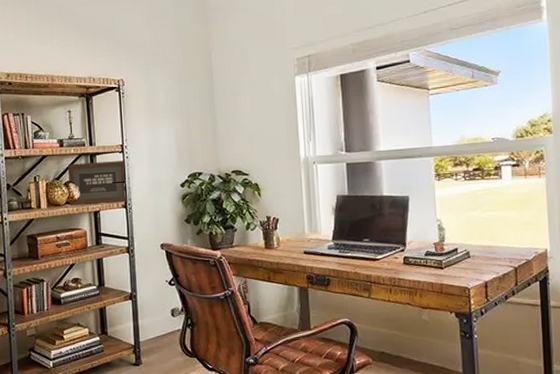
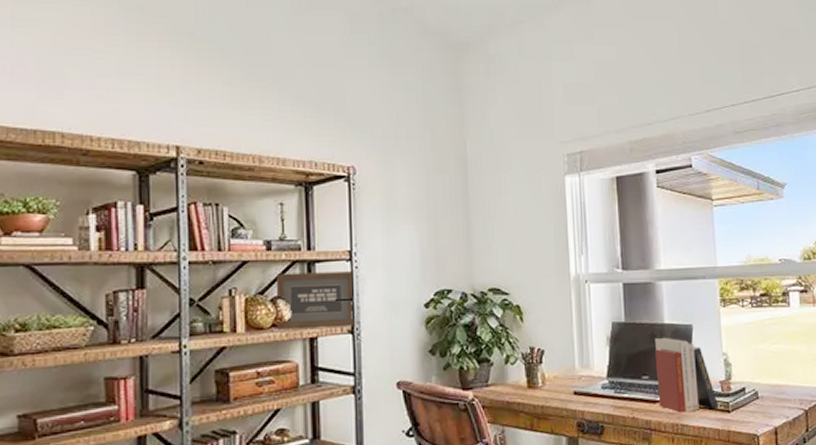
books: none [375,207,432,269] -> present [655,337,718,413]

